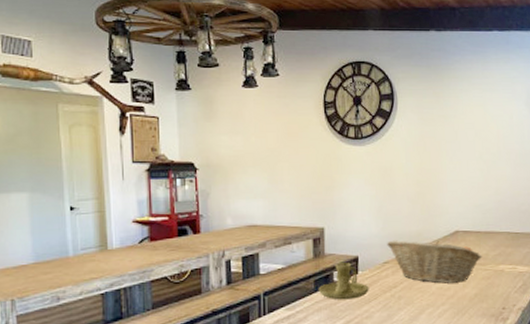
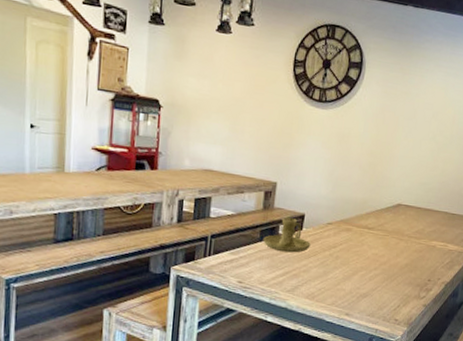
fruit basket: present [387,240,483,284] -> none [333,204,419,252]

